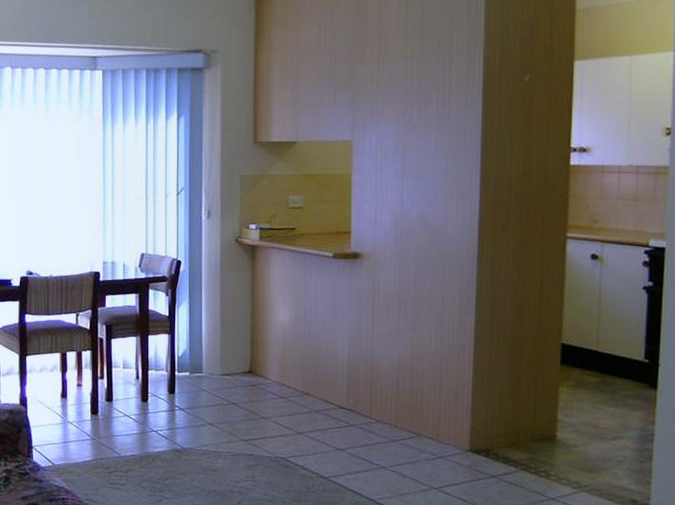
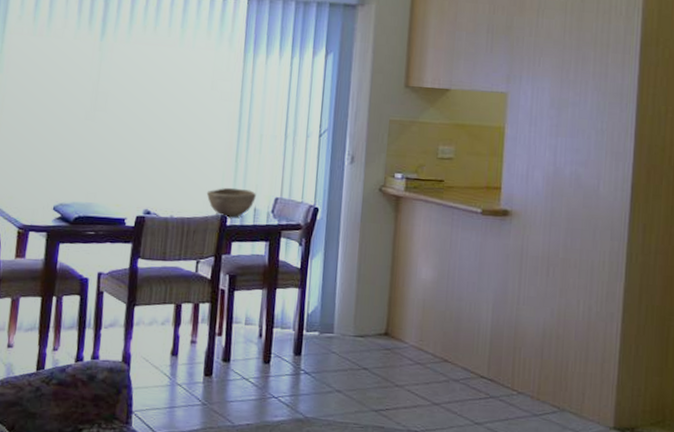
bowl: none [80,246,124,273] -> present [206,187,256,217]

